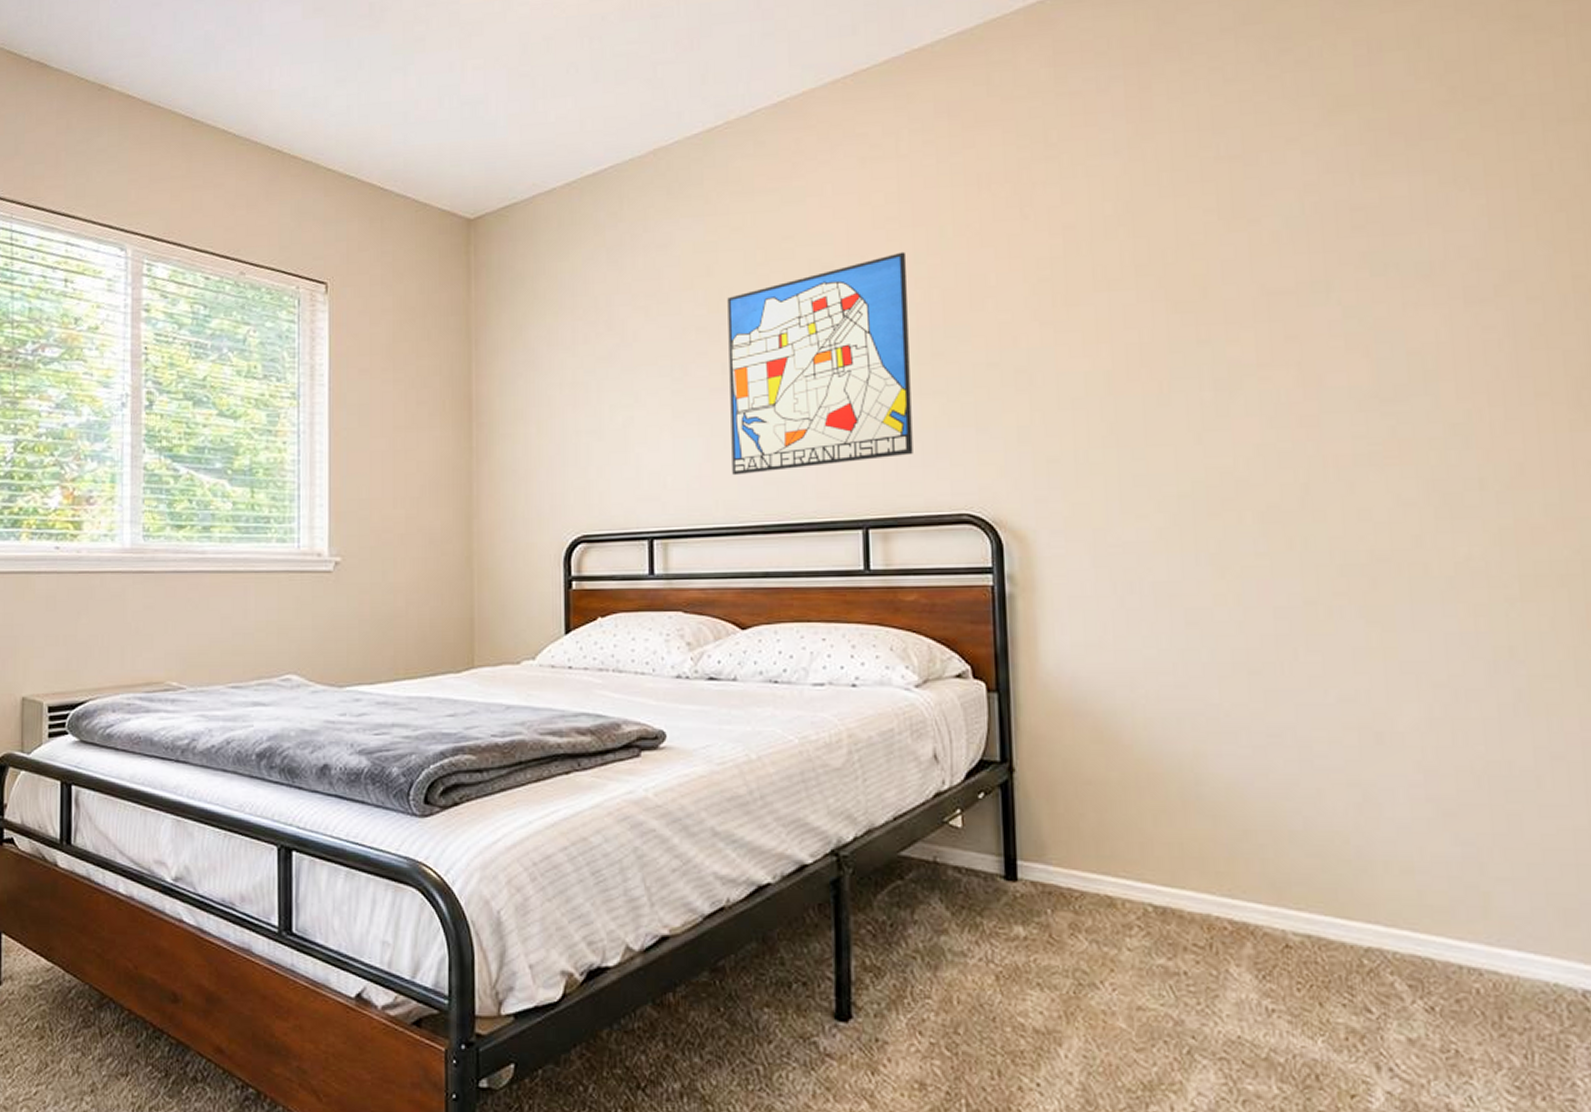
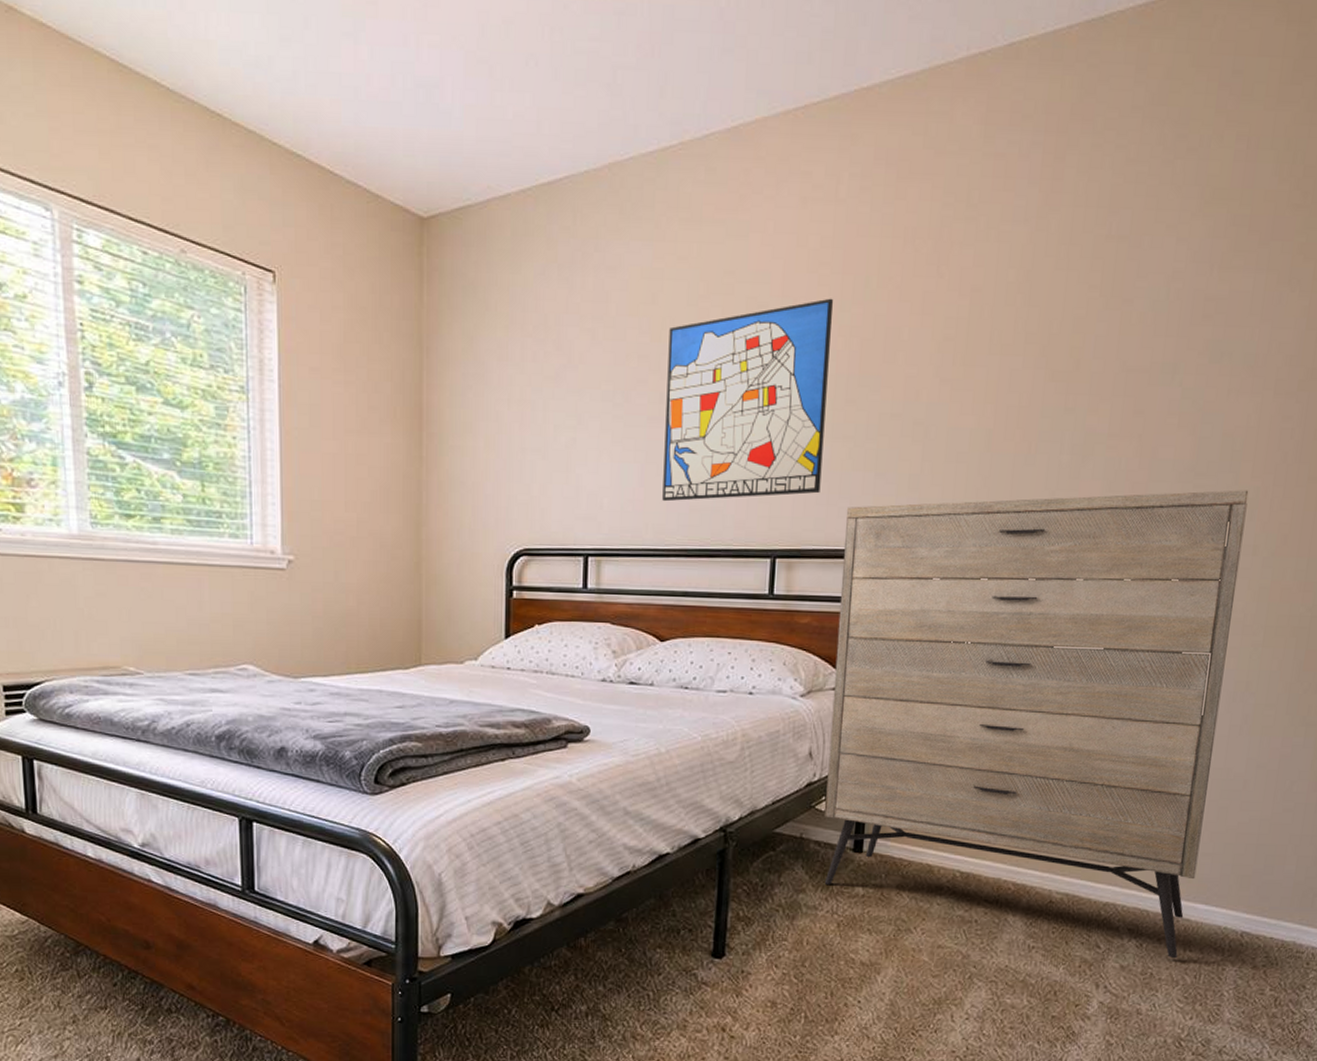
dresser: none [946,414,1494,1030] -> present [824,490,1249,959]

